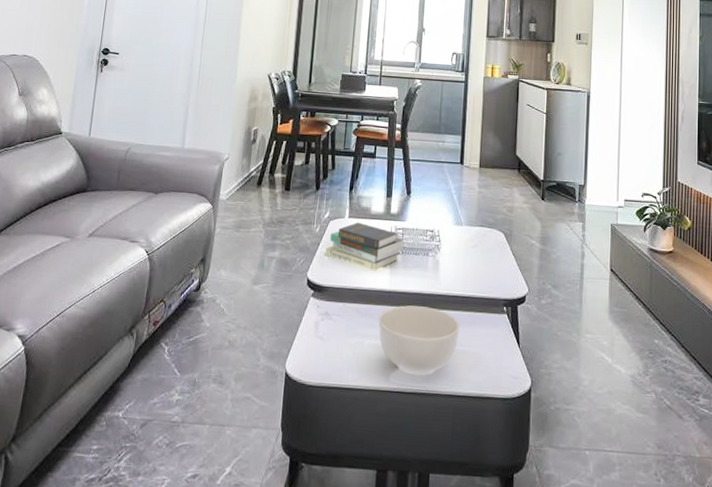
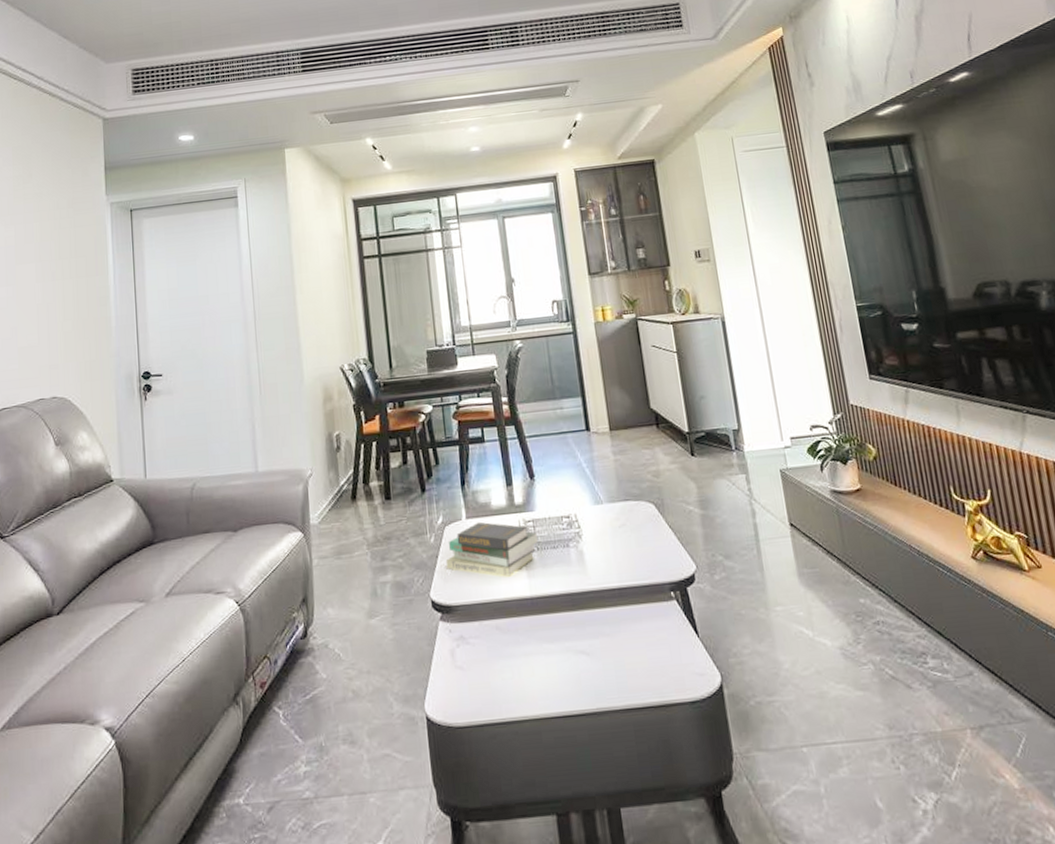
bowl: present [378,305,460,377] -> none [524,608,624,695]

